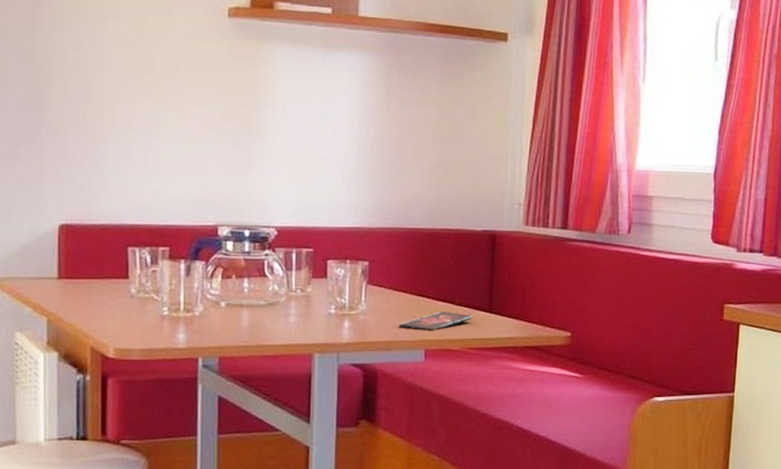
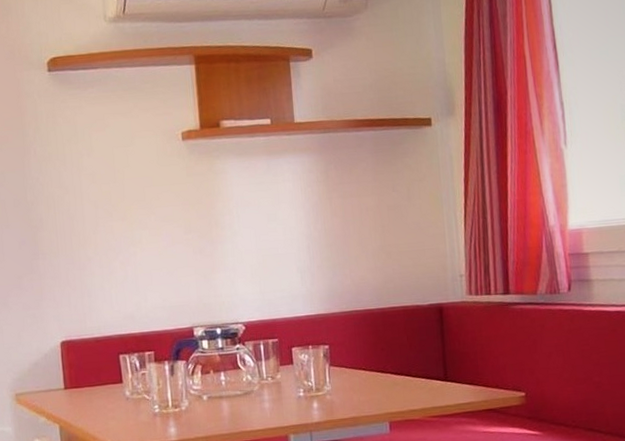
smartphone: present [398,312,473,331] -> none [362,384,430,405]

